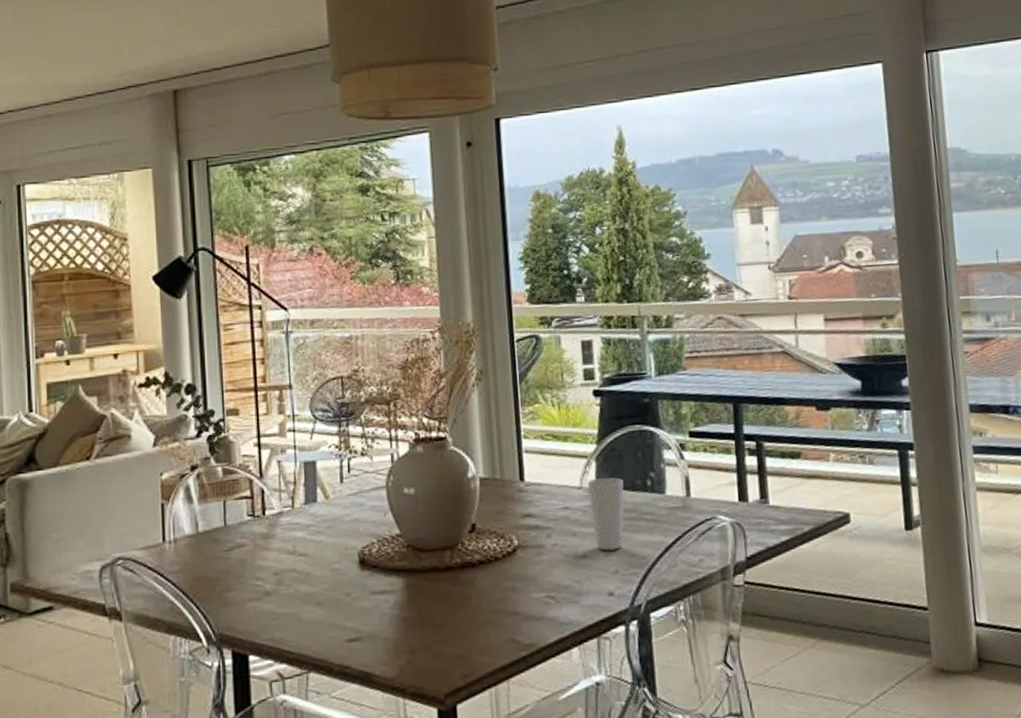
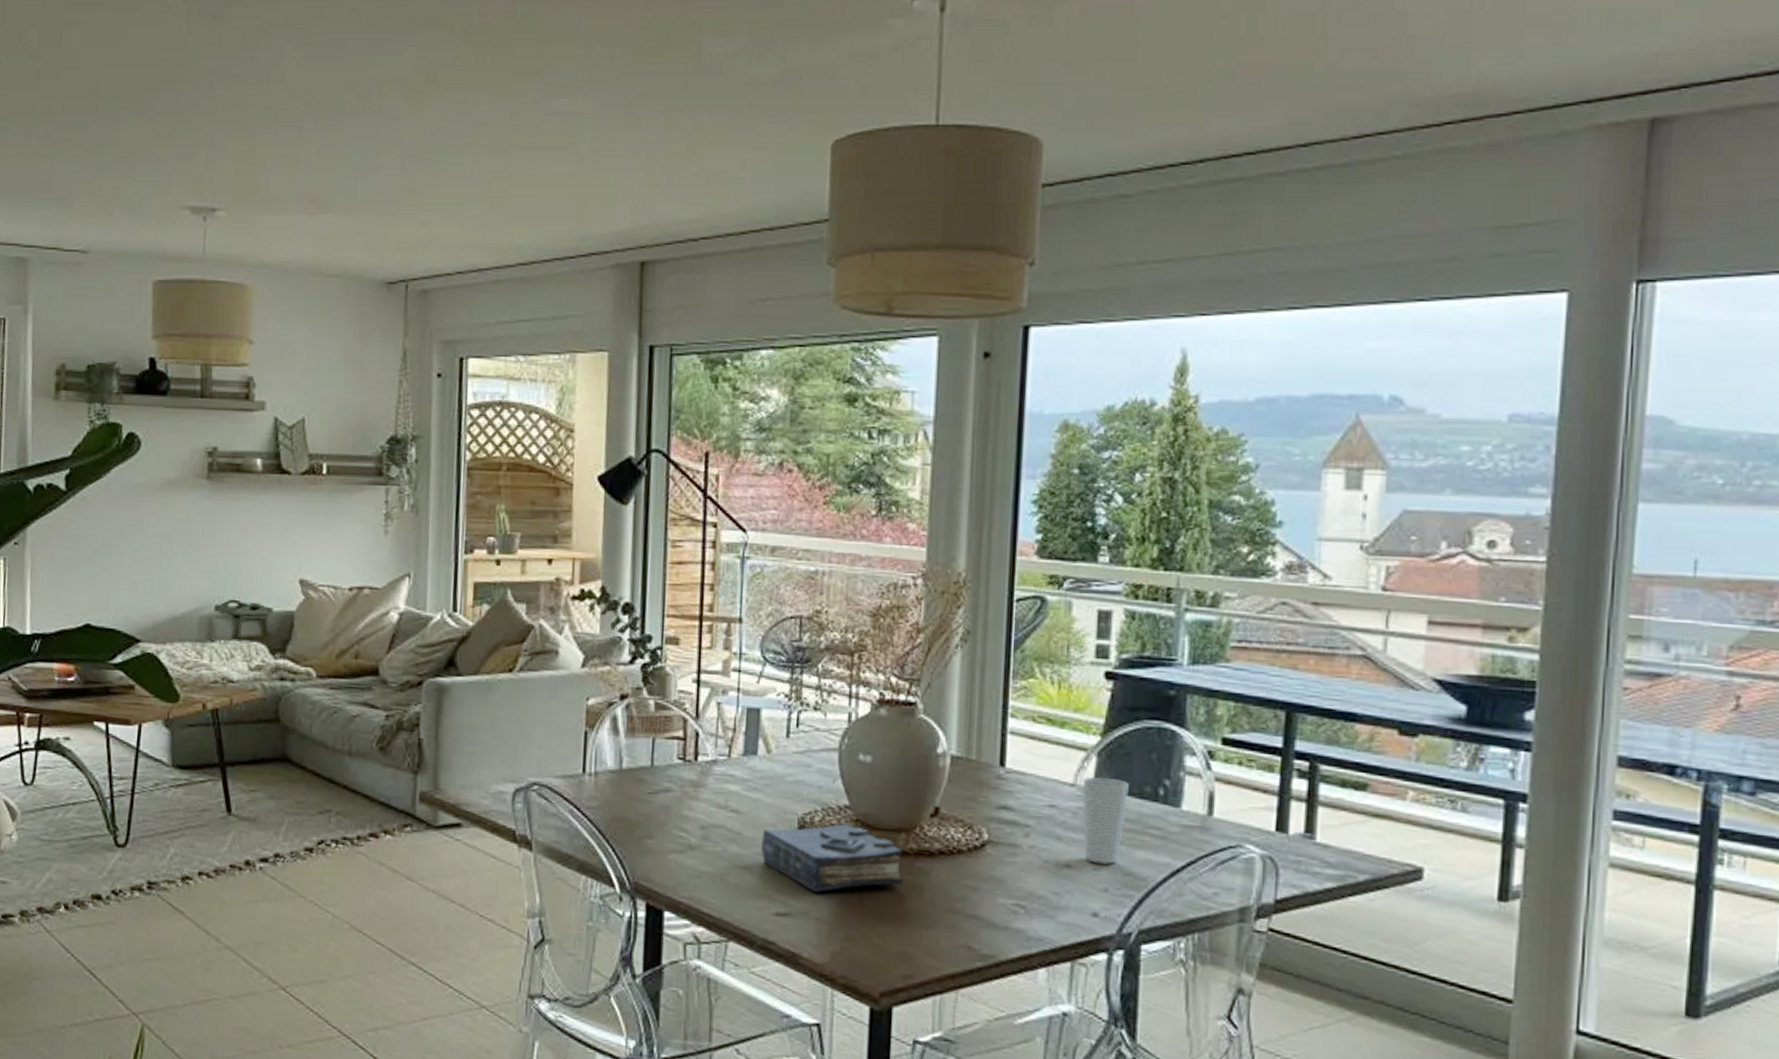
book: none [329,550,453,616] -> present [761,823,903,893]

